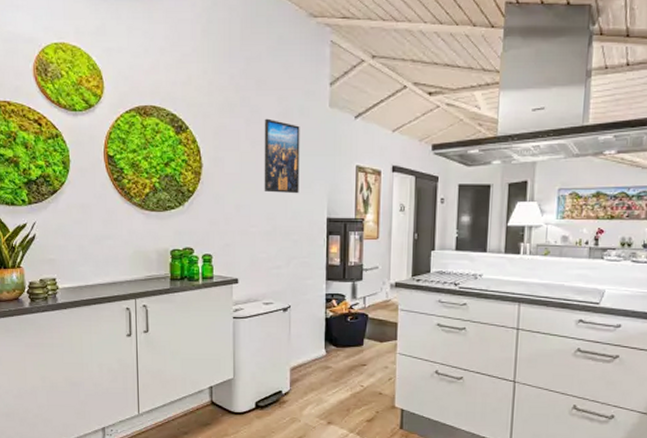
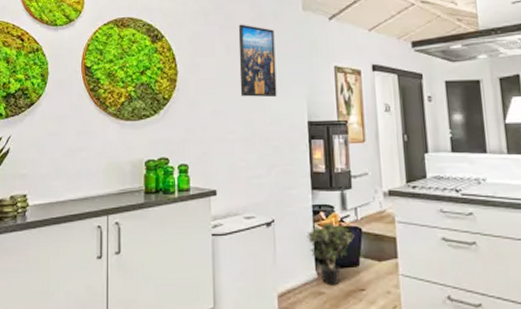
potted plant: none [319,309,362,361] -> present [306,222,355,286]

